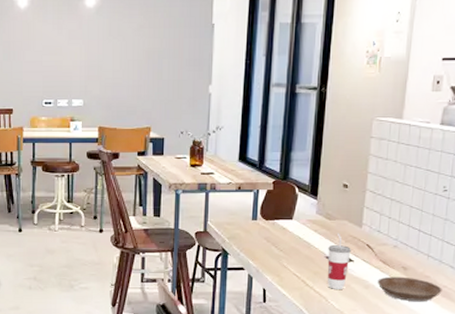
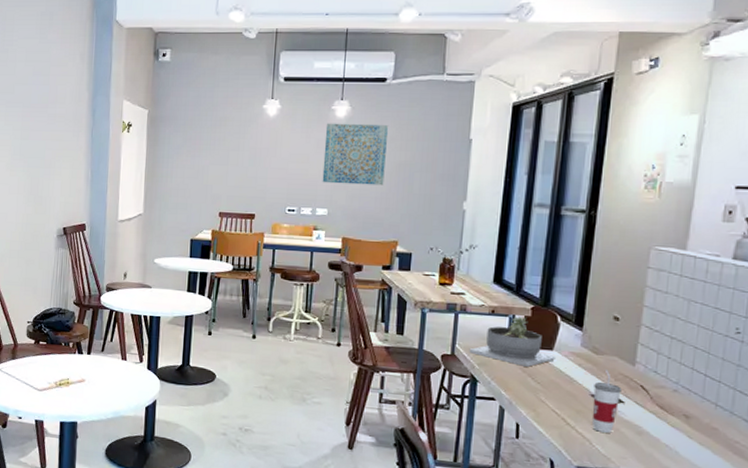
wall art: none [76,12,137,74] -> present [322,123,389,186]
succulent planter: none [219,191,295,236] -> present [469,316,555,367]
saucer: present [377,276,442,302] -> none [653,423,734,458]

